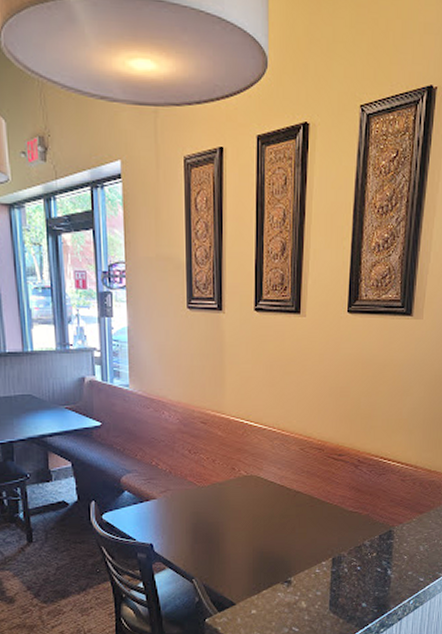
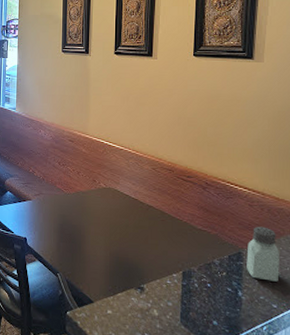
saltshaker: none [397,501,428,556] -> present [246,226,280,282]

